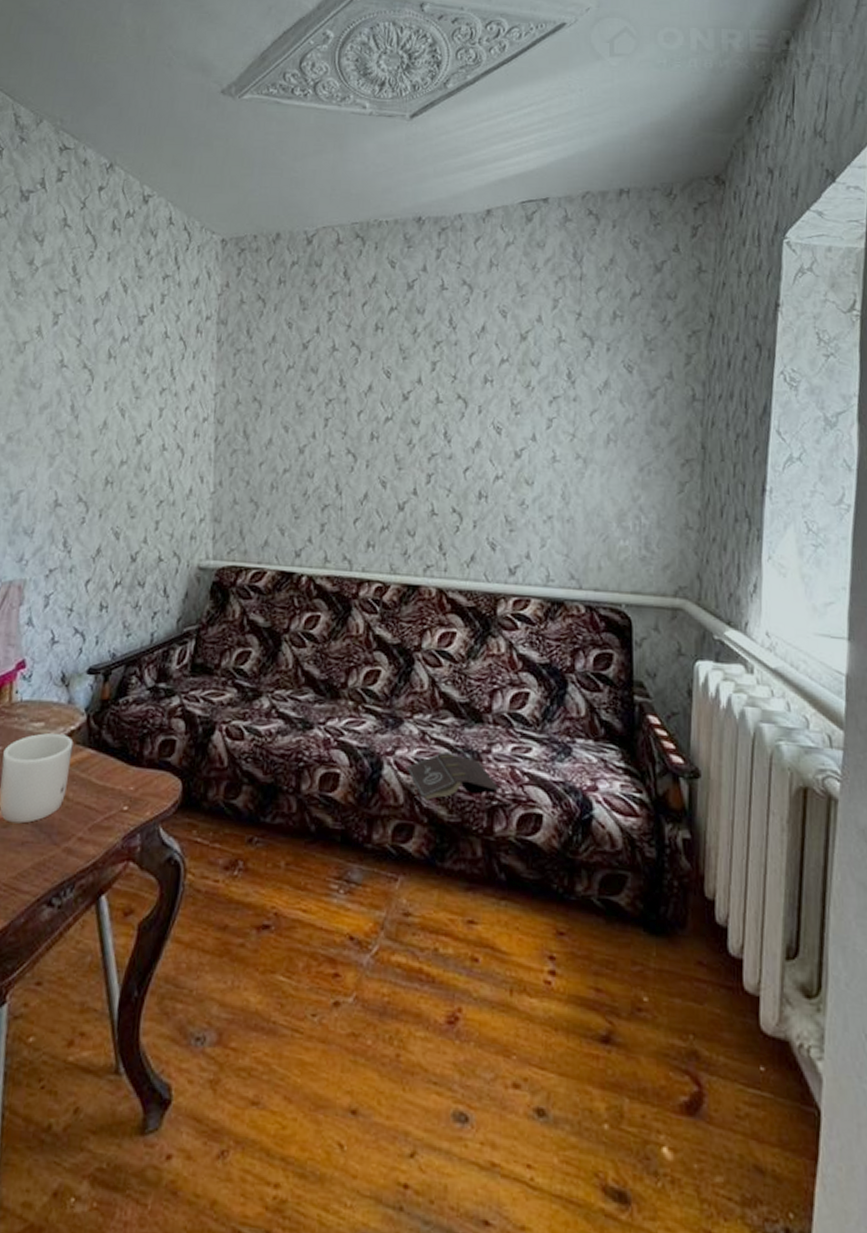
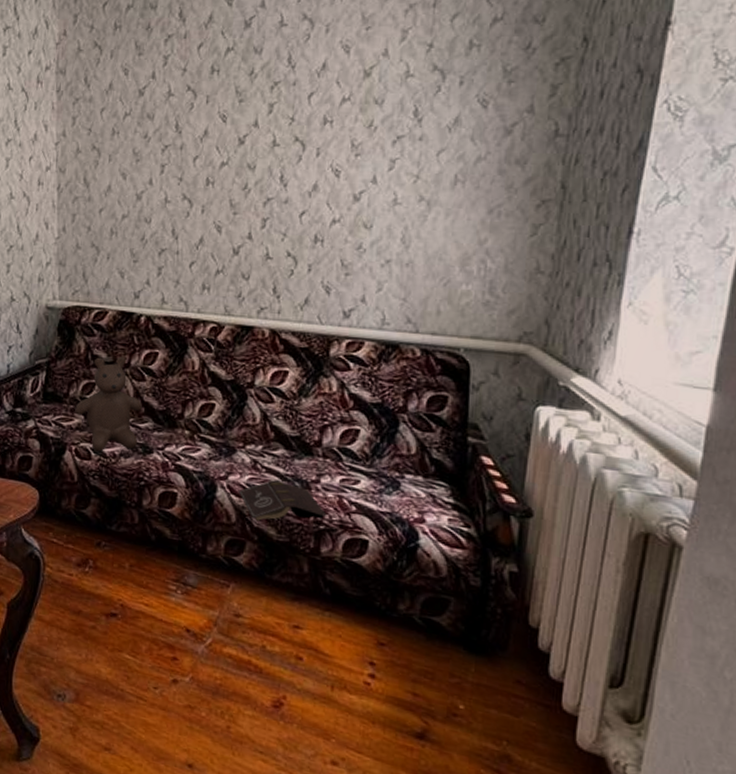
teddy bear: none [227,621,302,731] -> present [75,356,142,453]

